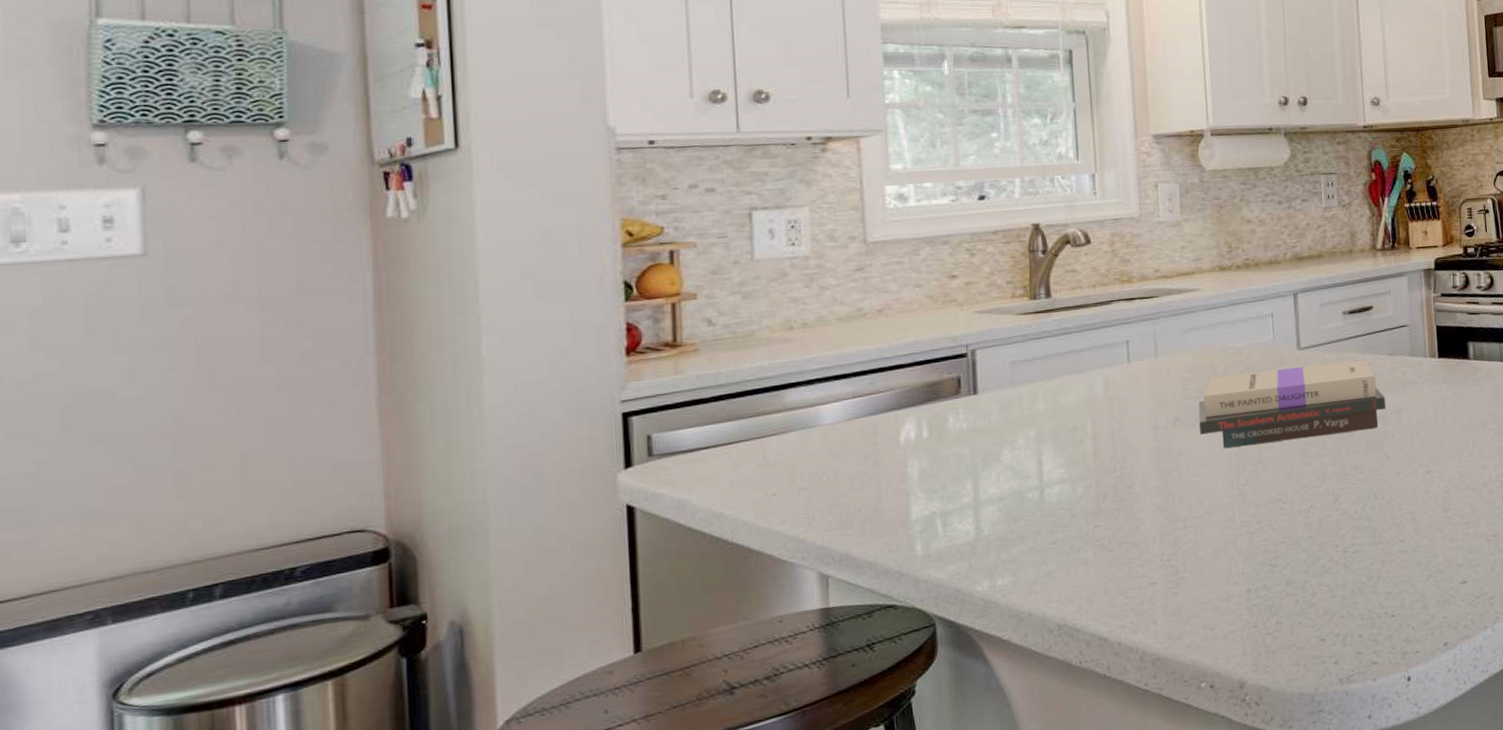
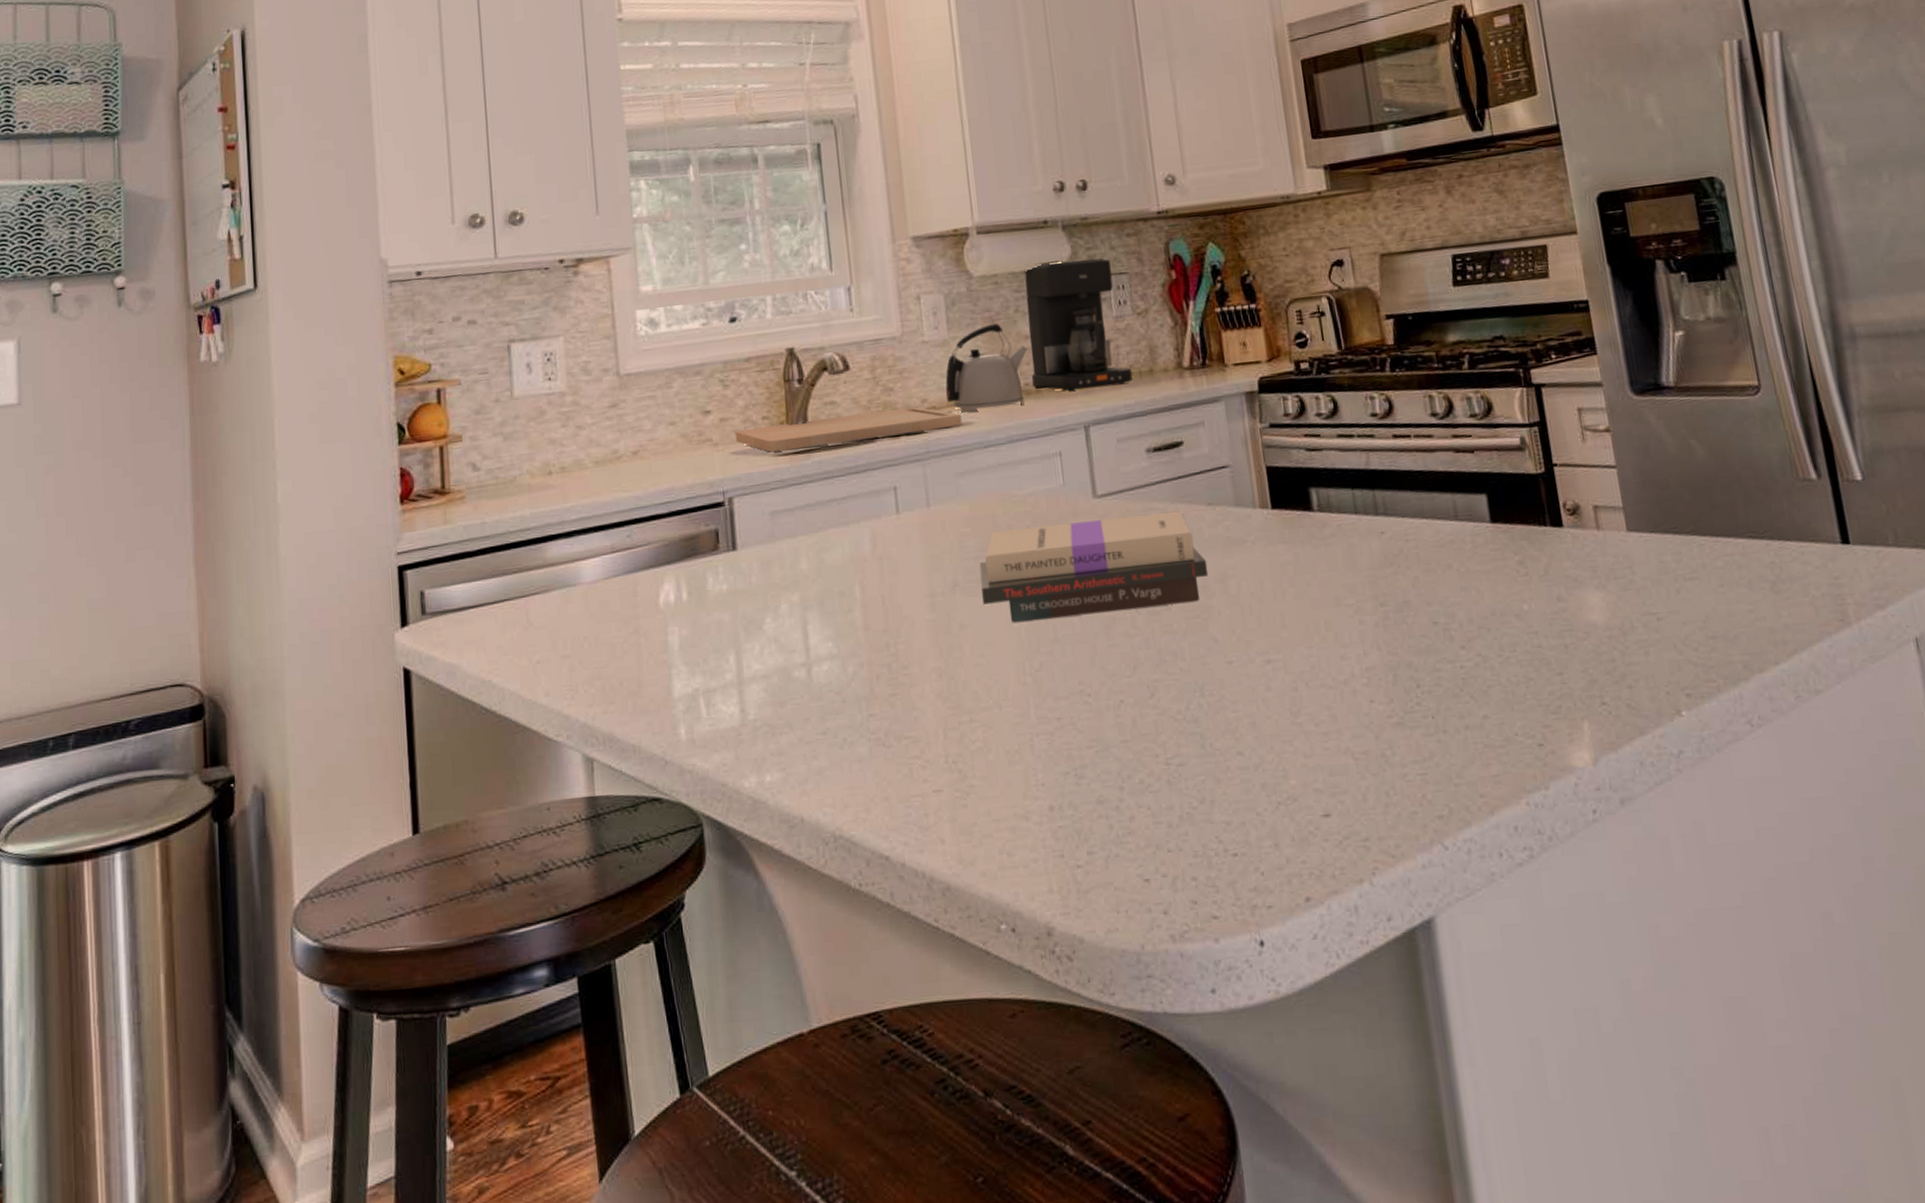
cutting board: none [980,275,1190,312] -> present [735,406,962,452]
kettle: none [1176,209,1250,281] -> present [945,323,1028,413]
coffee maker: none [1250,161,1336,265] -> present [1024,258,1133,391]

